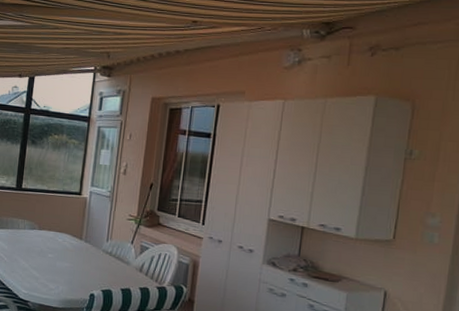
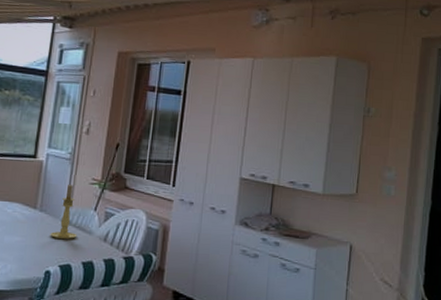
candle holder: none [93,219,117,268] -> present [50,184,77,240]

